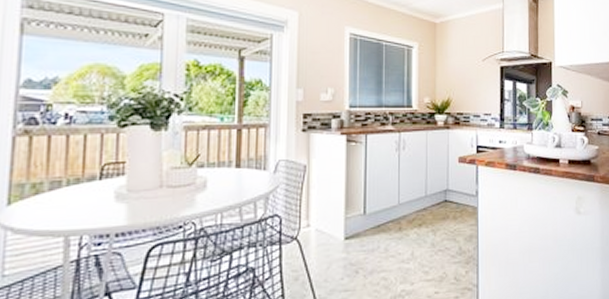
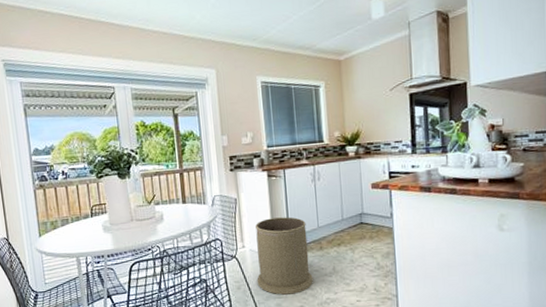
trash can: none [320,190,388,287] -> present [255,217,313,295]

